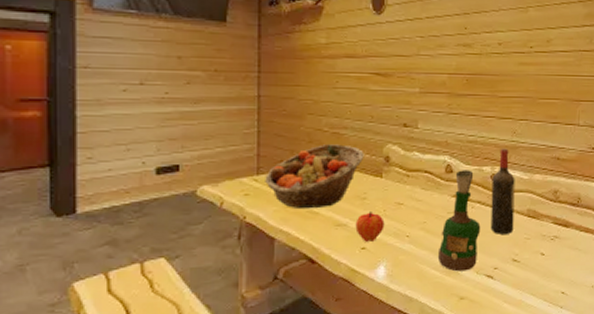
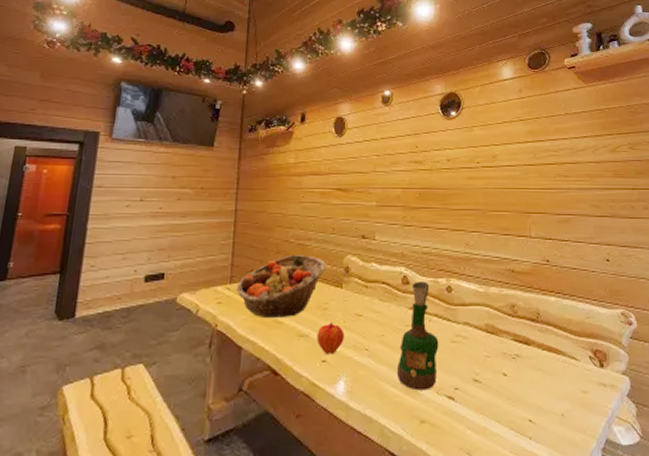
wine bottle: present [490,148,515,234] -> none [448,260,473,351]

